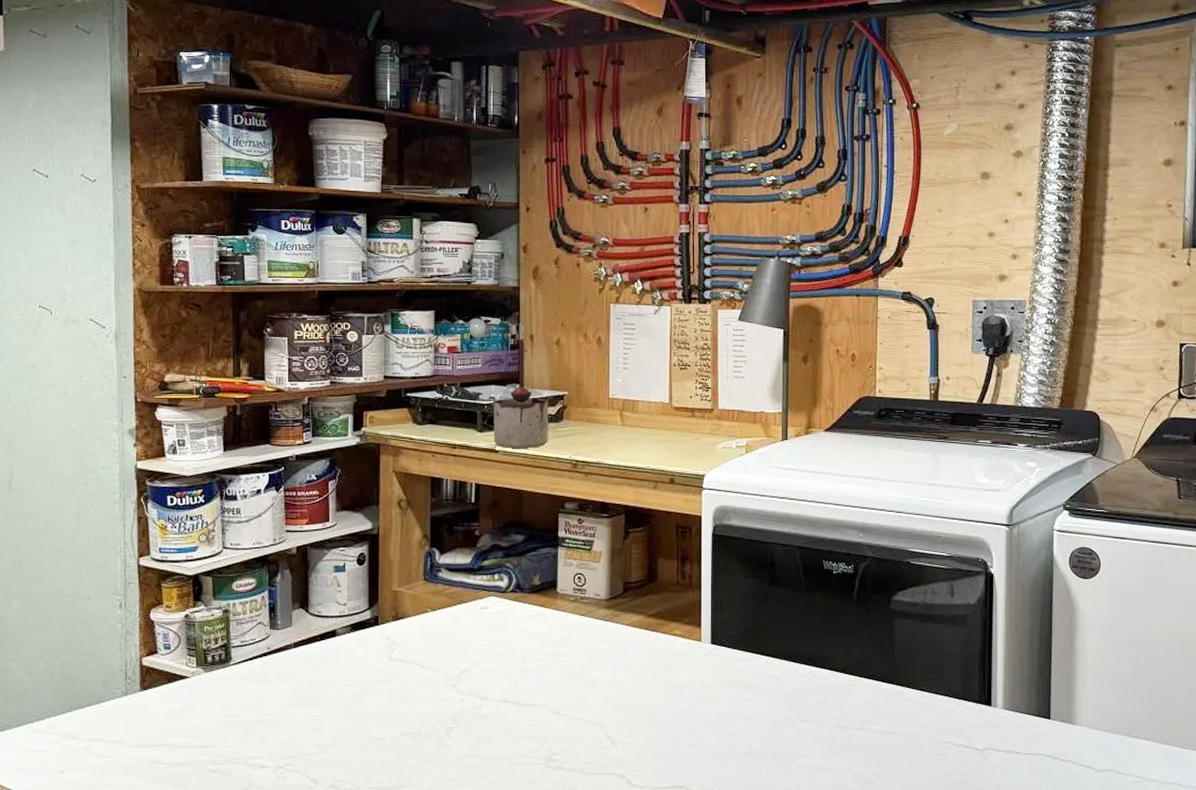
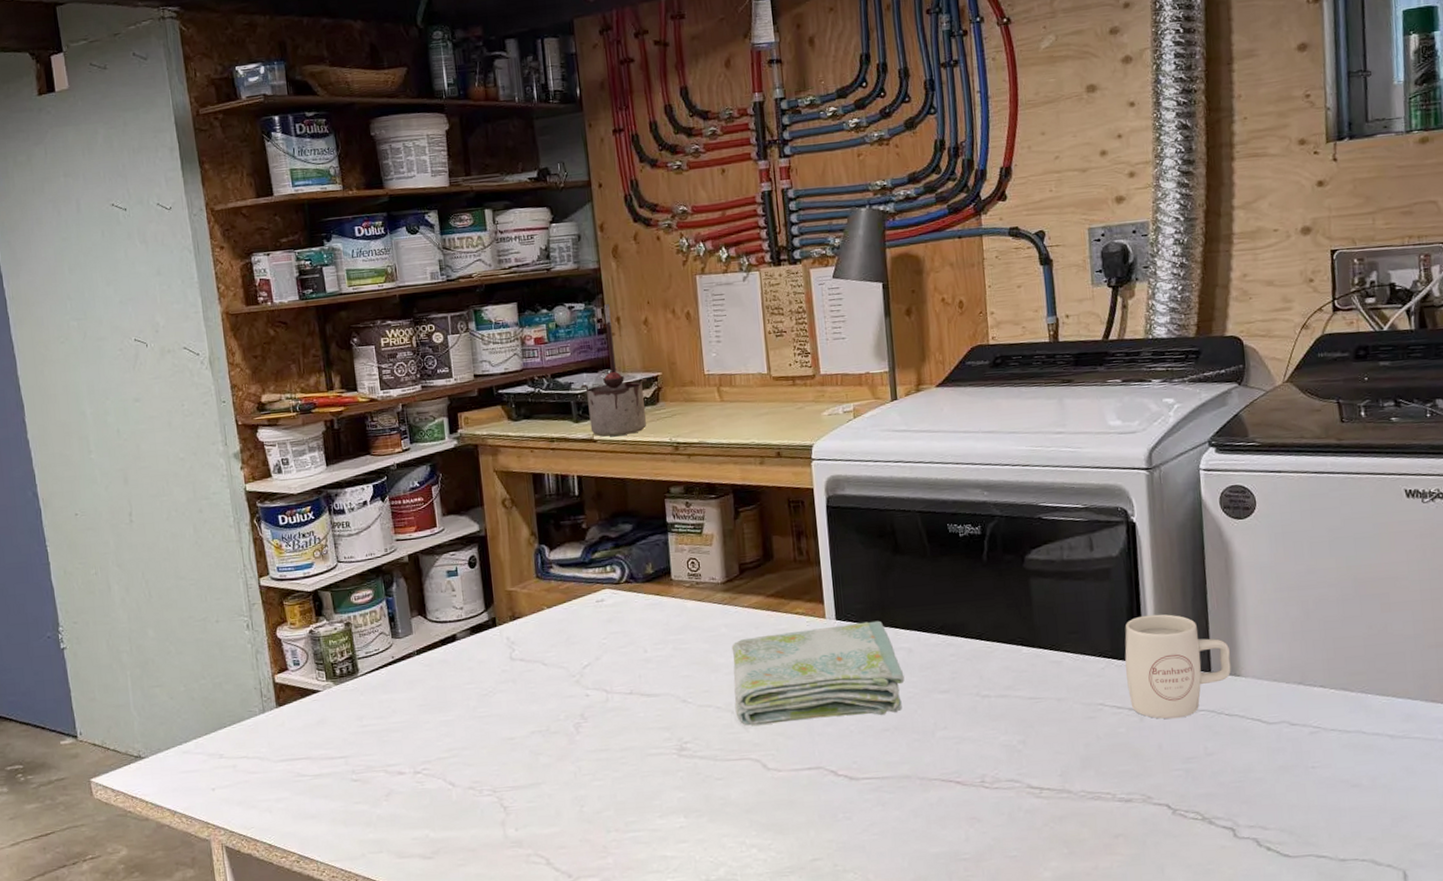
towel: none [606,648,770,741] -> present [731,620,905,726]
mug: none [974,661,1069,761] -> present [1124,614,1231,719]

